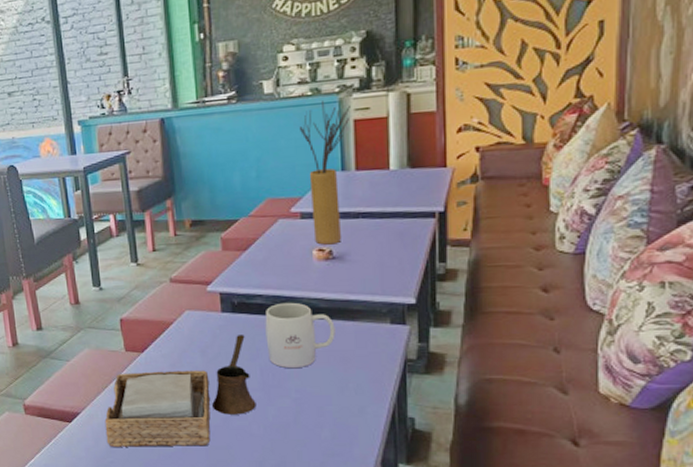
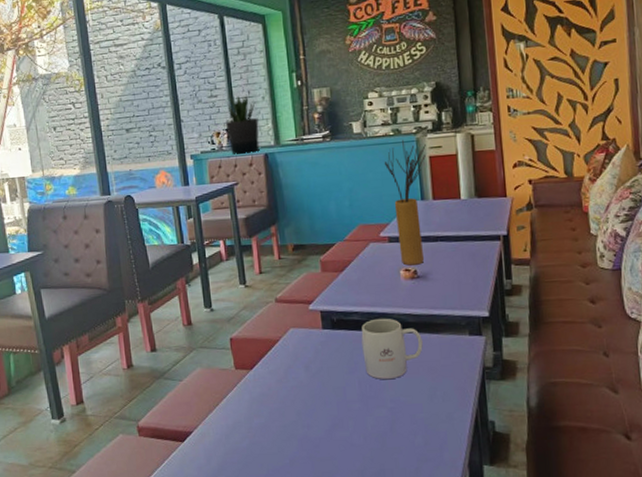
napkin holder: present [104,370,211,447] -> none [216,384,316,464]
planter: none [116,50,155,120] -> present [225,93,260,154]
coffee pot: present [212,335,256,415] -> none [316,350,356,427]

